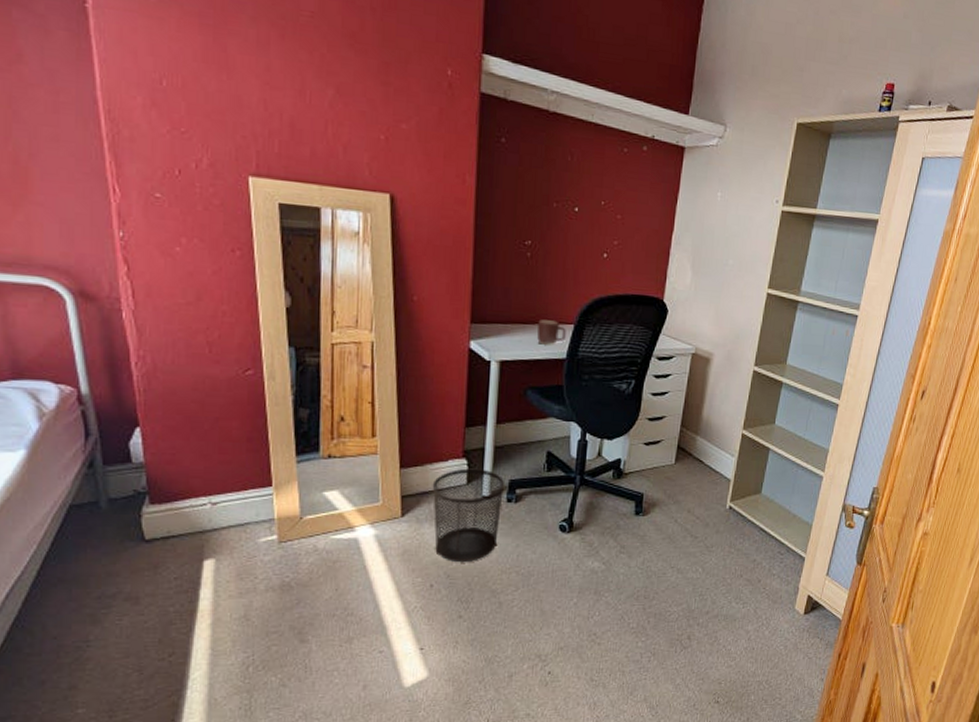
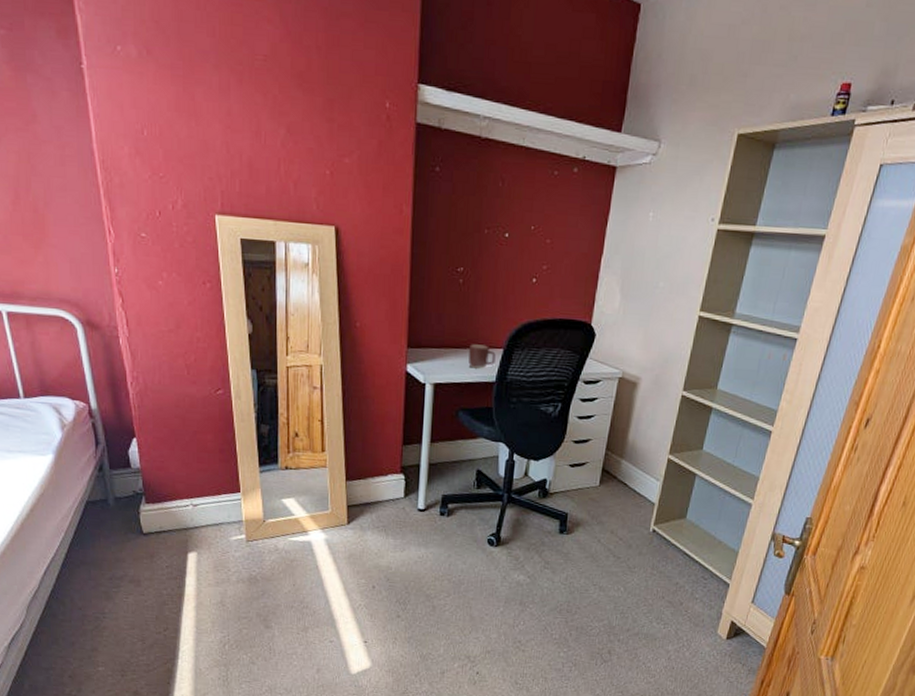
waste bin: present [432,468,504,563] -> none [373,483,438,569]

